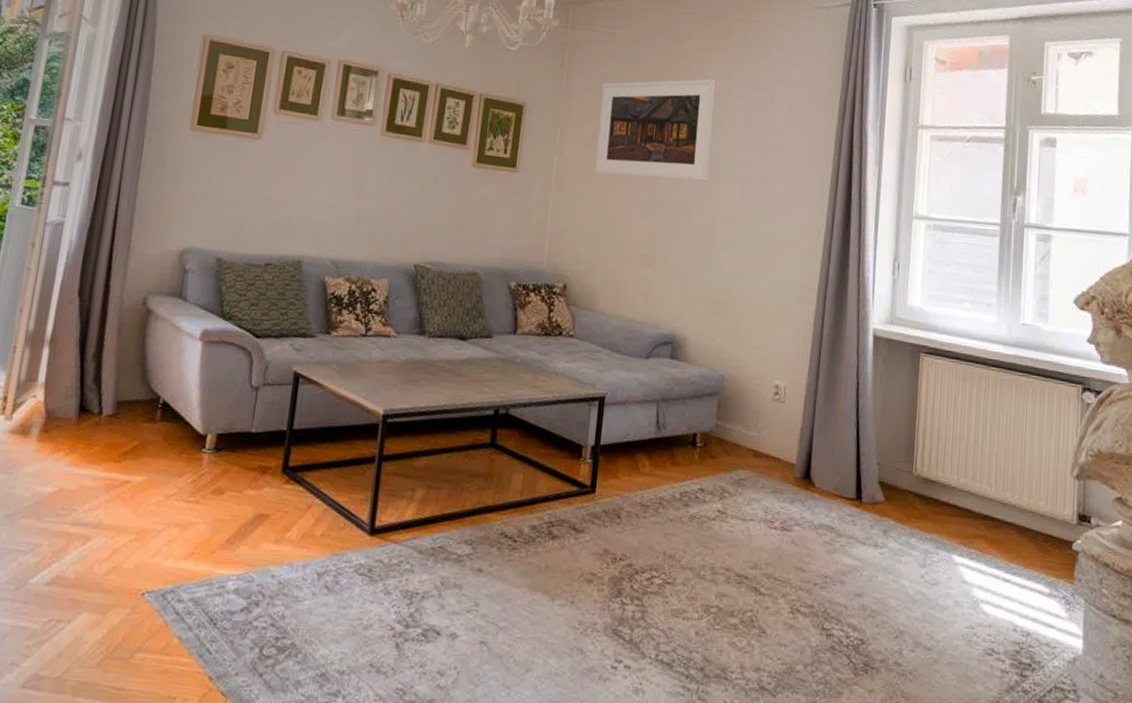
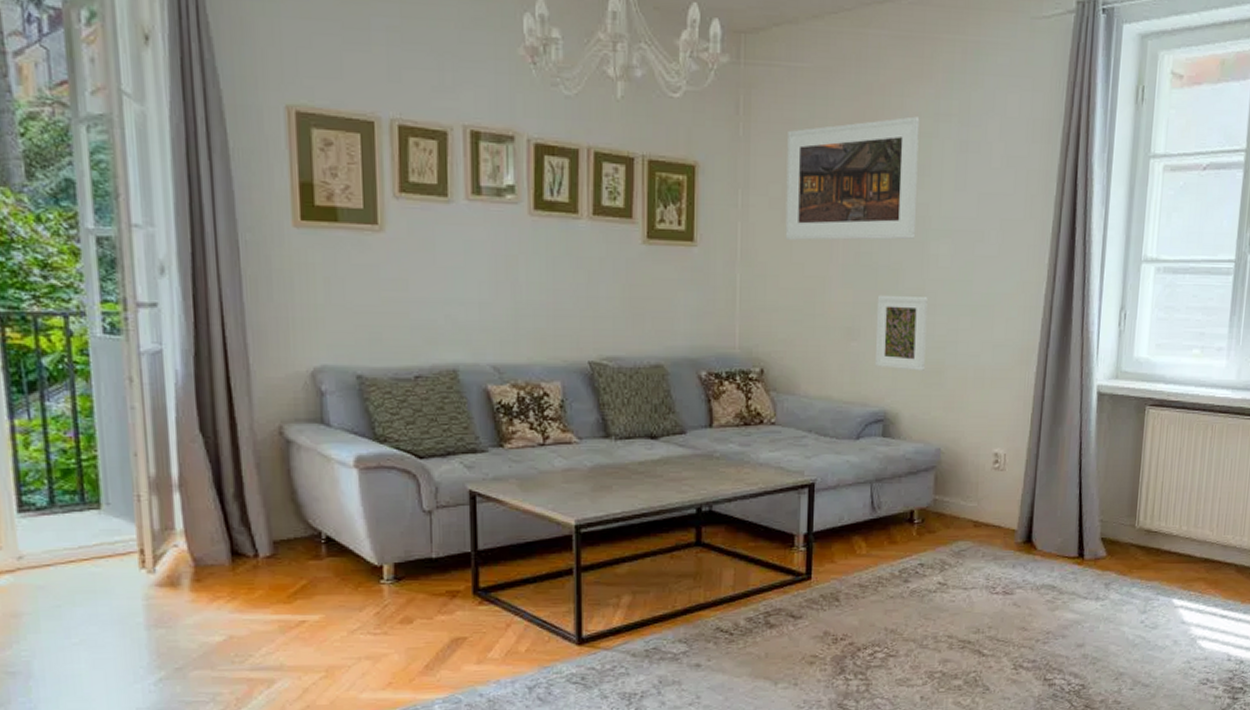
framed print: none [667,227,717,300] -> present [876,294,928,371]

